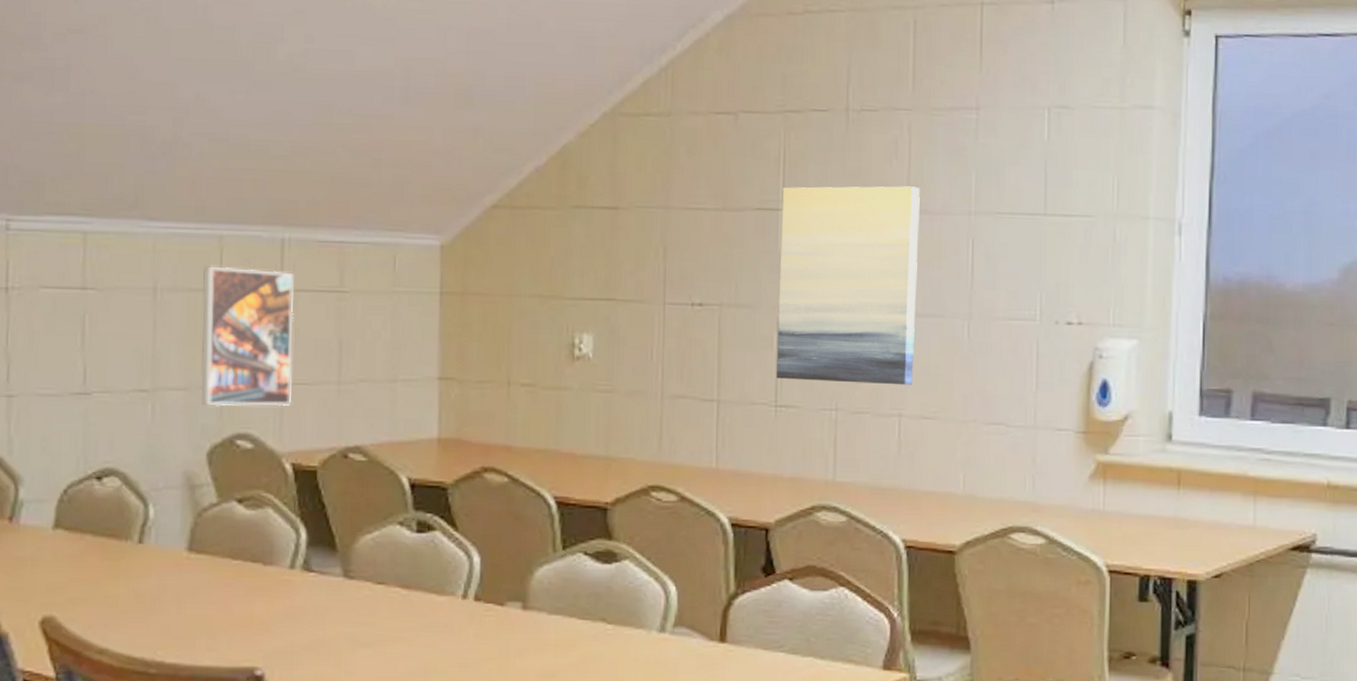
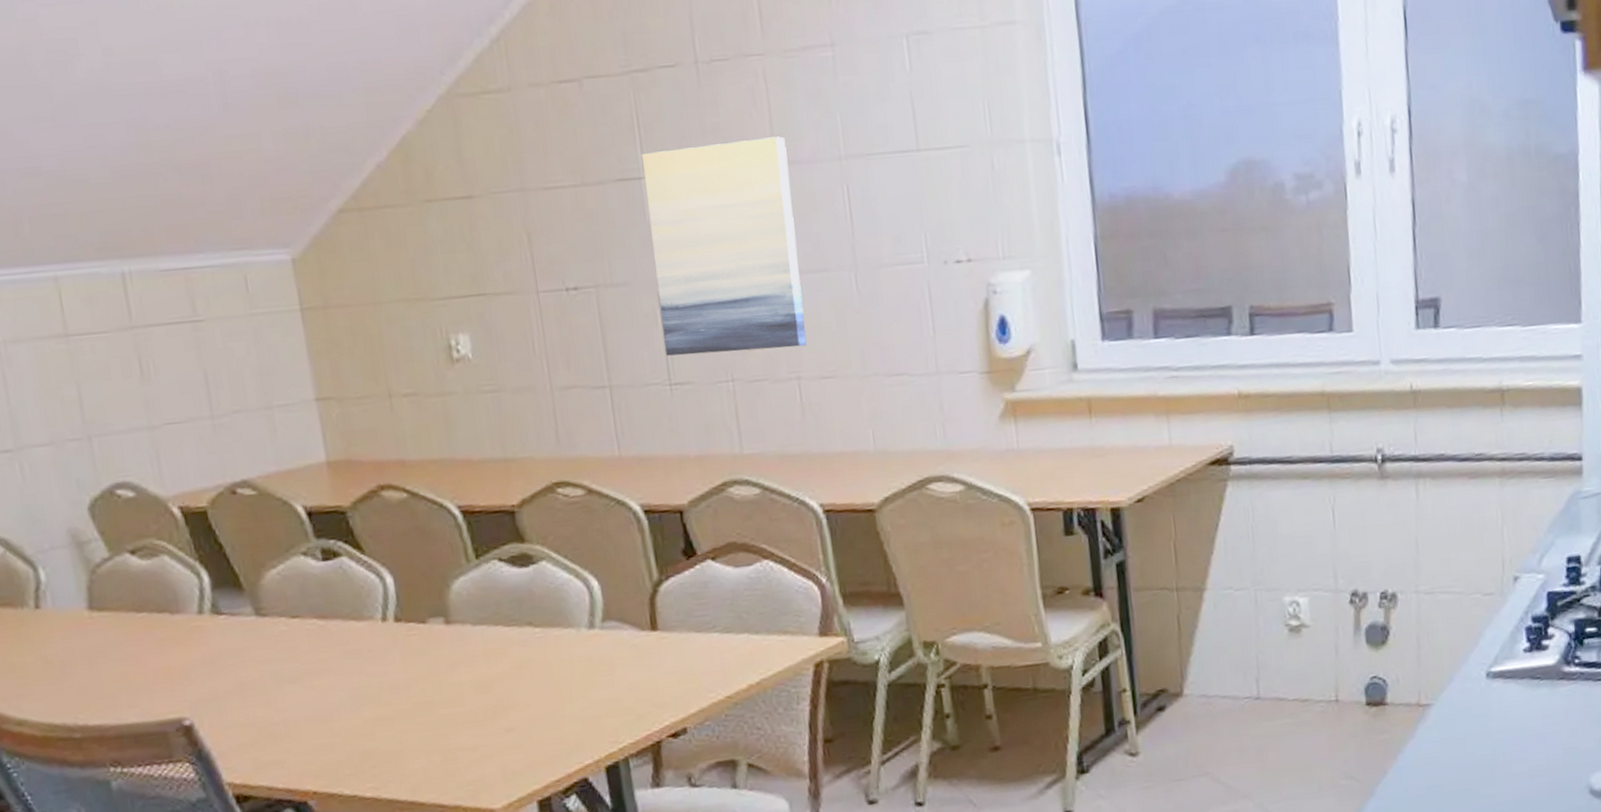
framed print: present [201,266,294,407] -> none [44,307,167,459]

